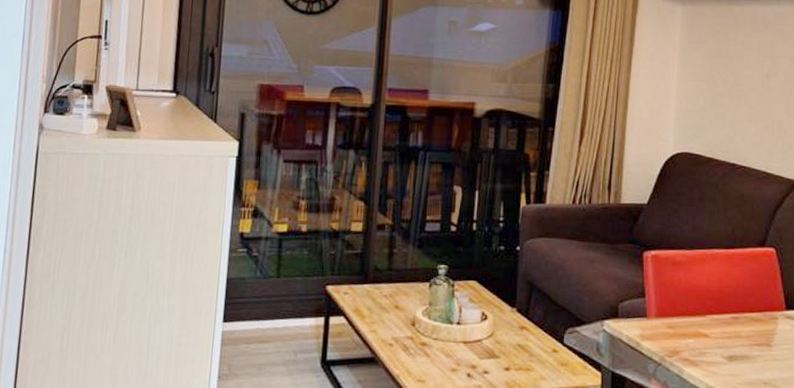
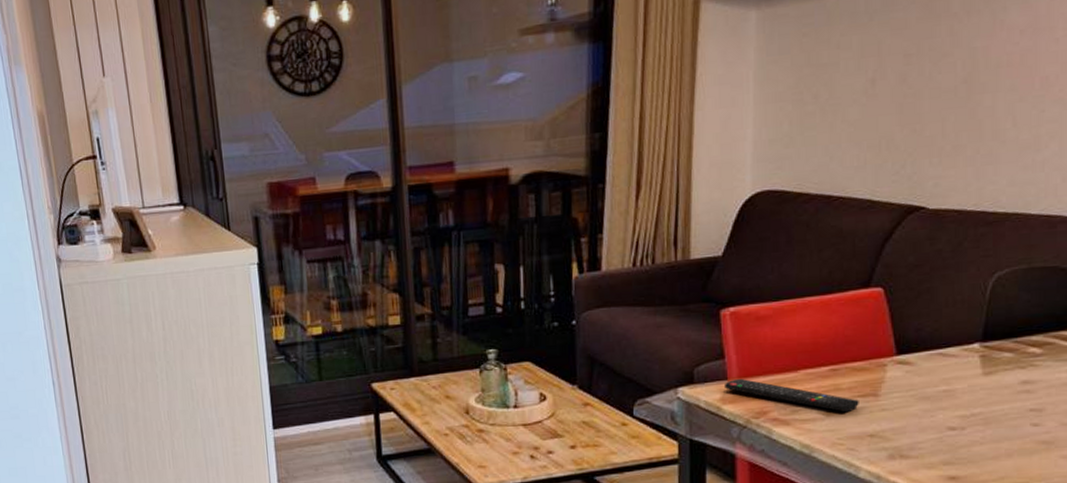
remote control: none [643,317,756,360] -> present [723,378,859,413]

